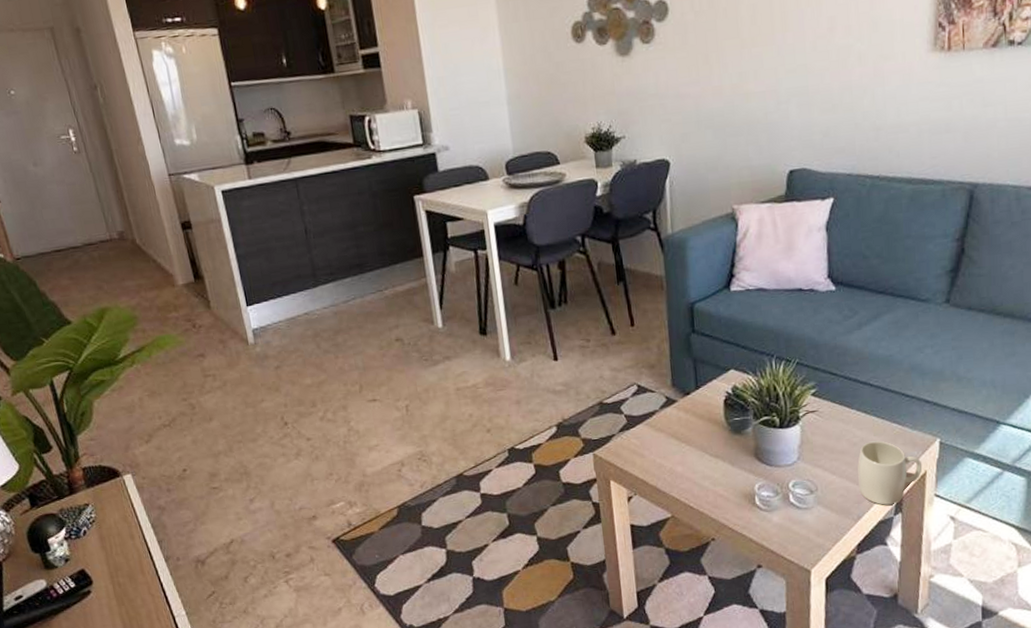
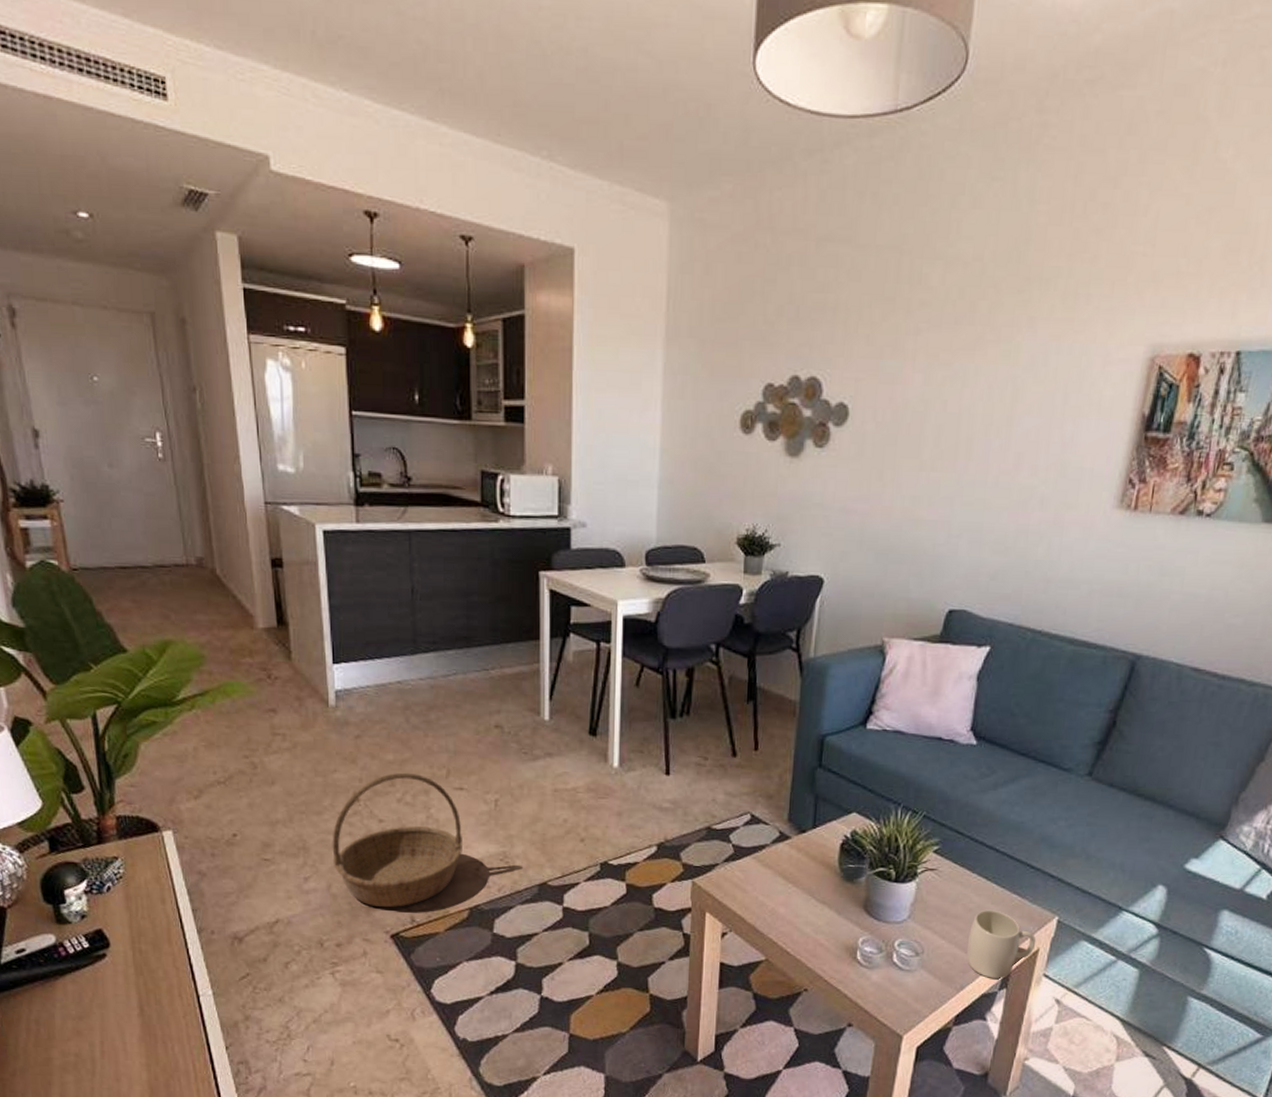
basket: none [268,392,384,517] -> present [332,772,462,908]

